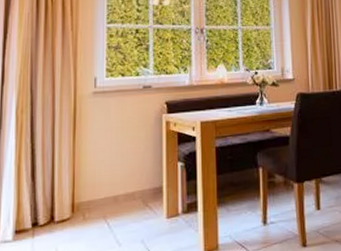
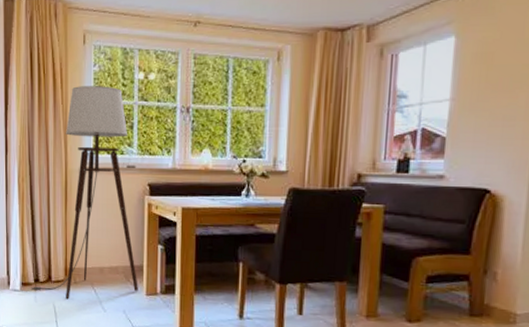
floor lamp: none [27,12,158,240] -> present [31,86,138,300]

